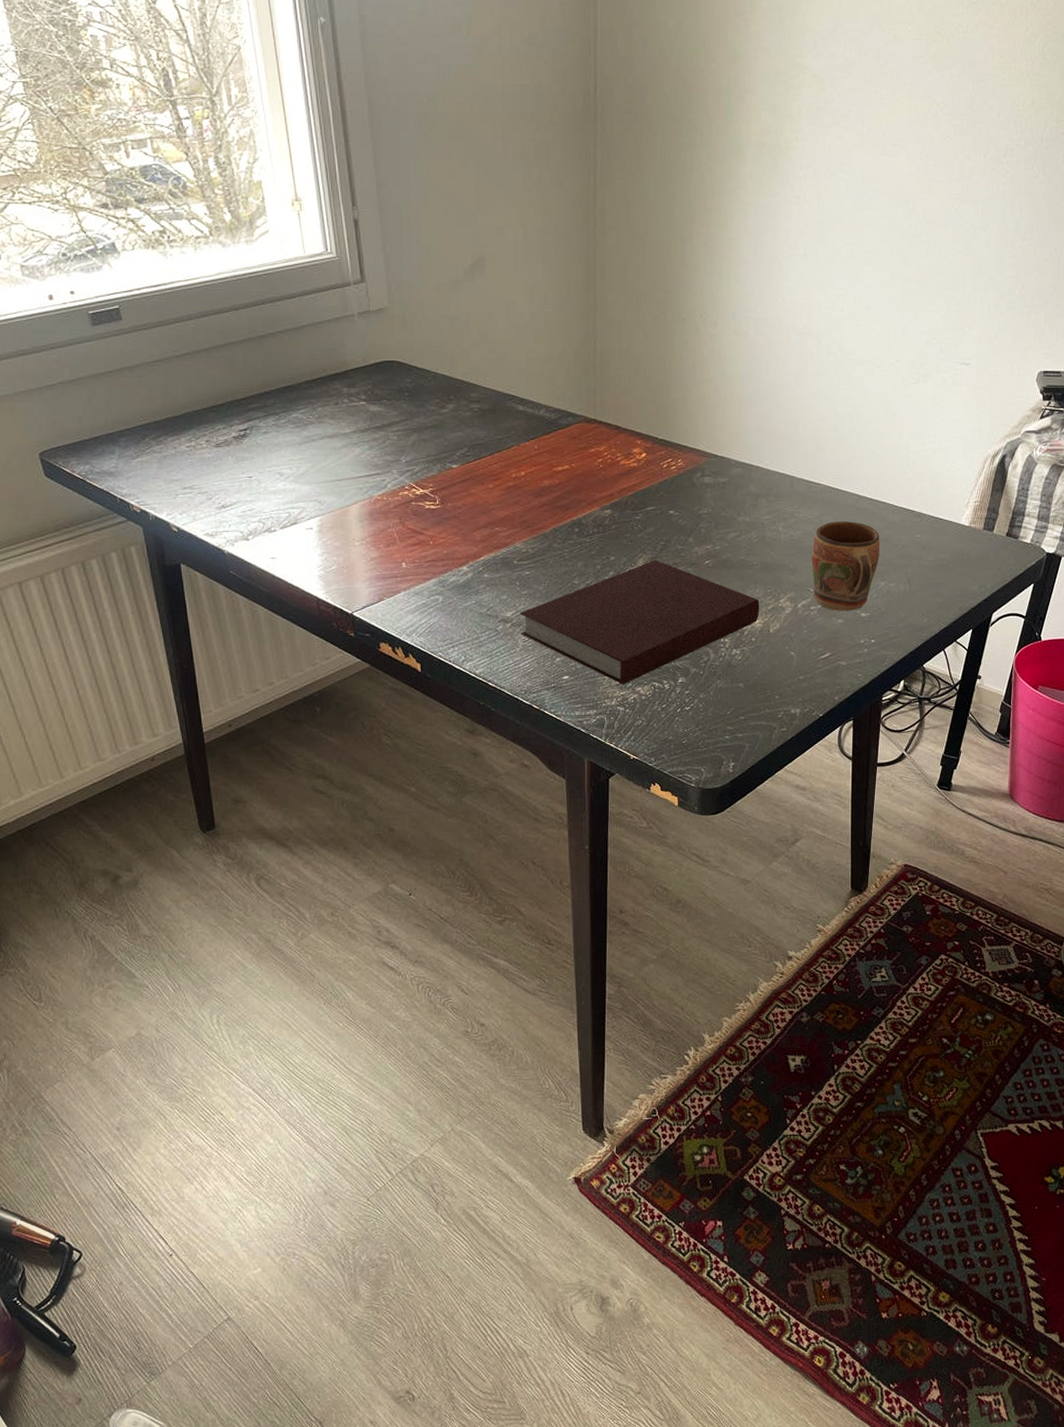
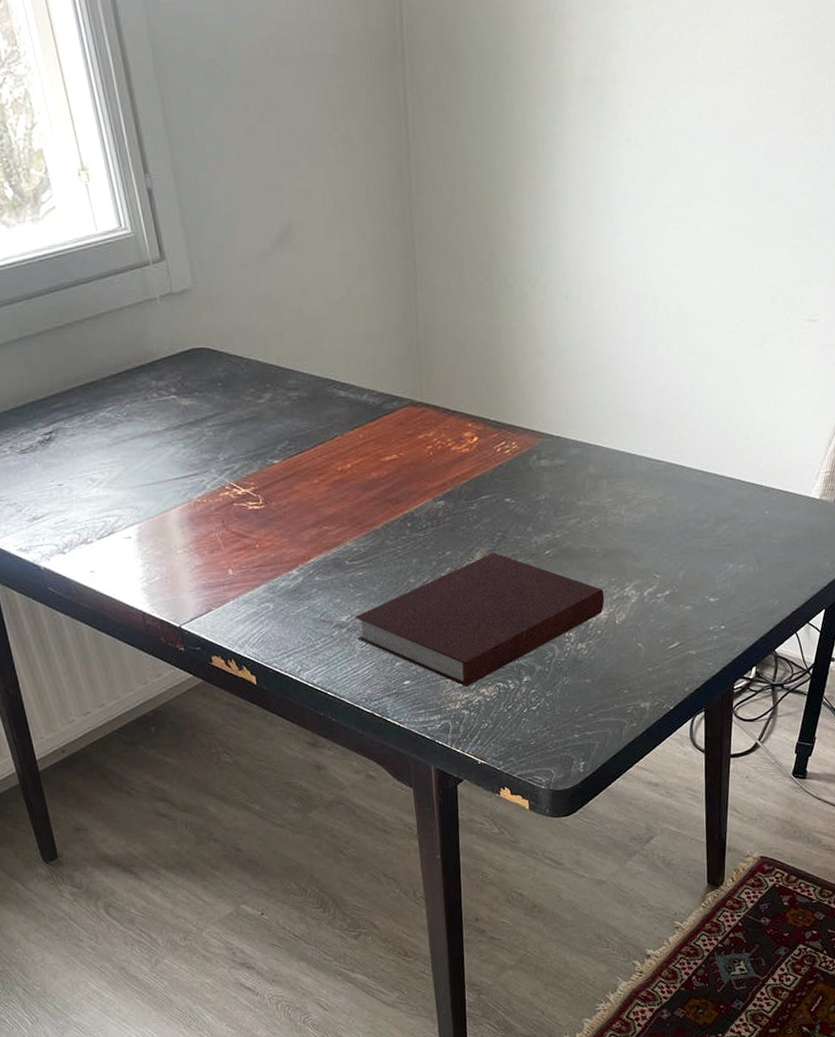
mug: present [811,521,880,611] -> none [656,500,728,597]

